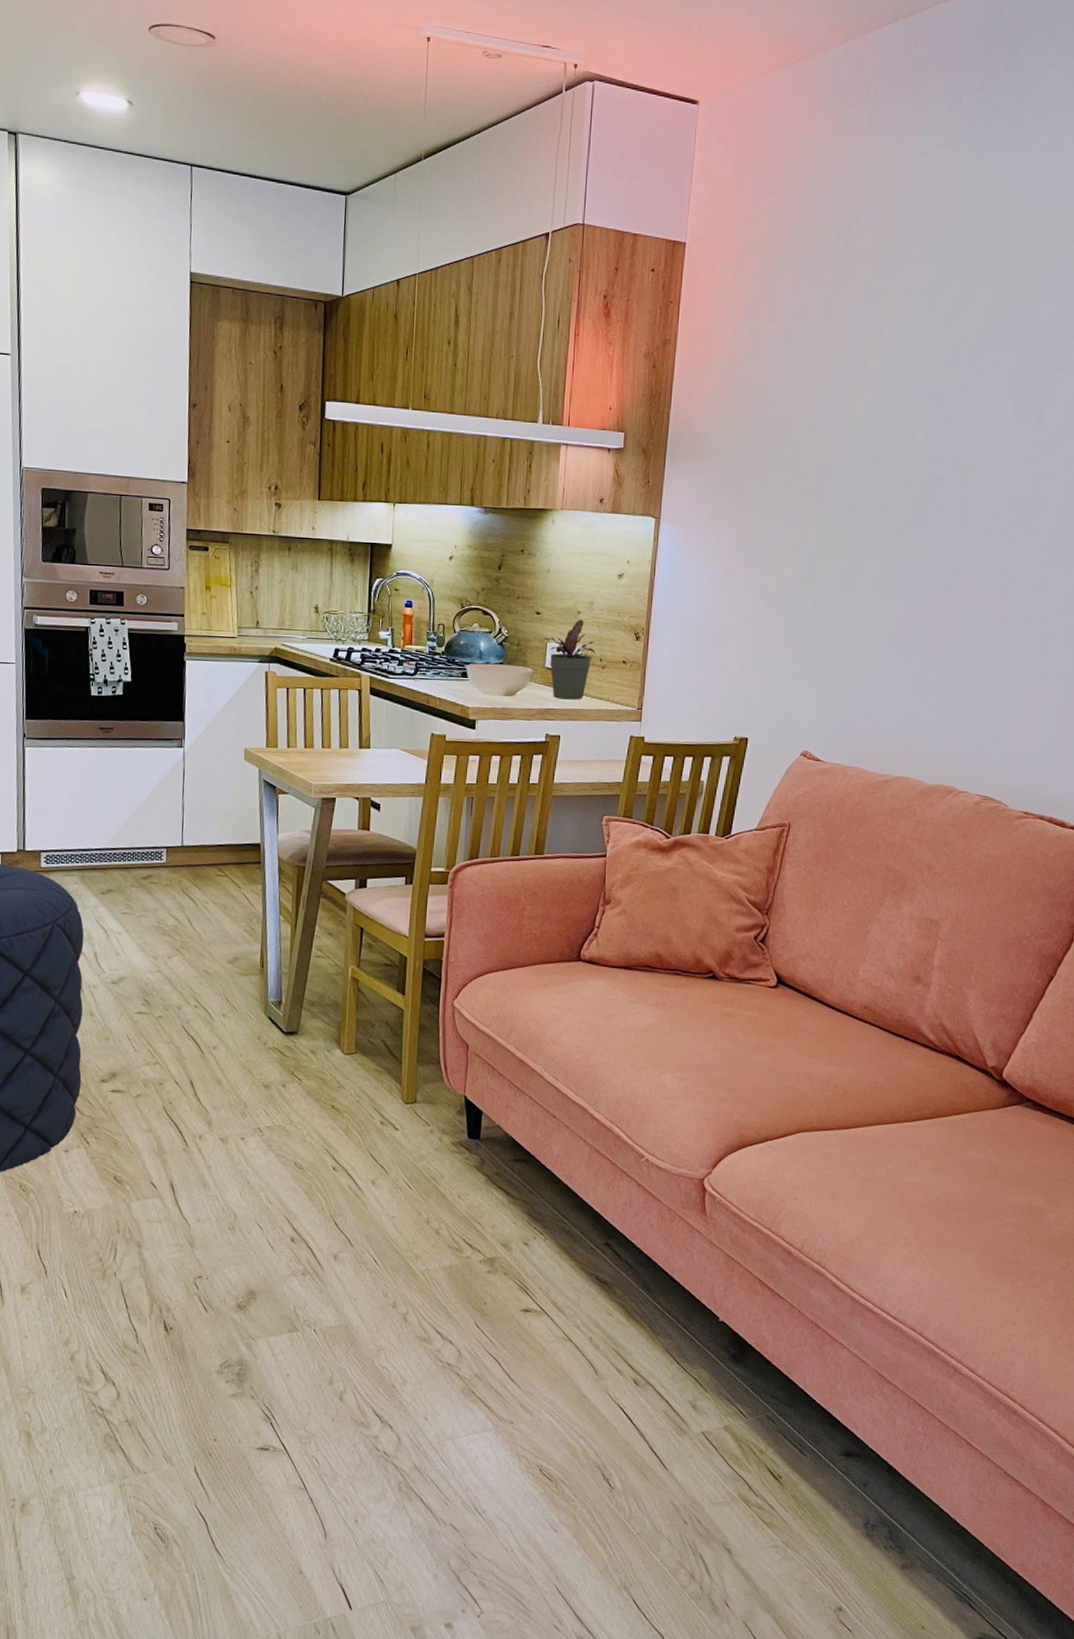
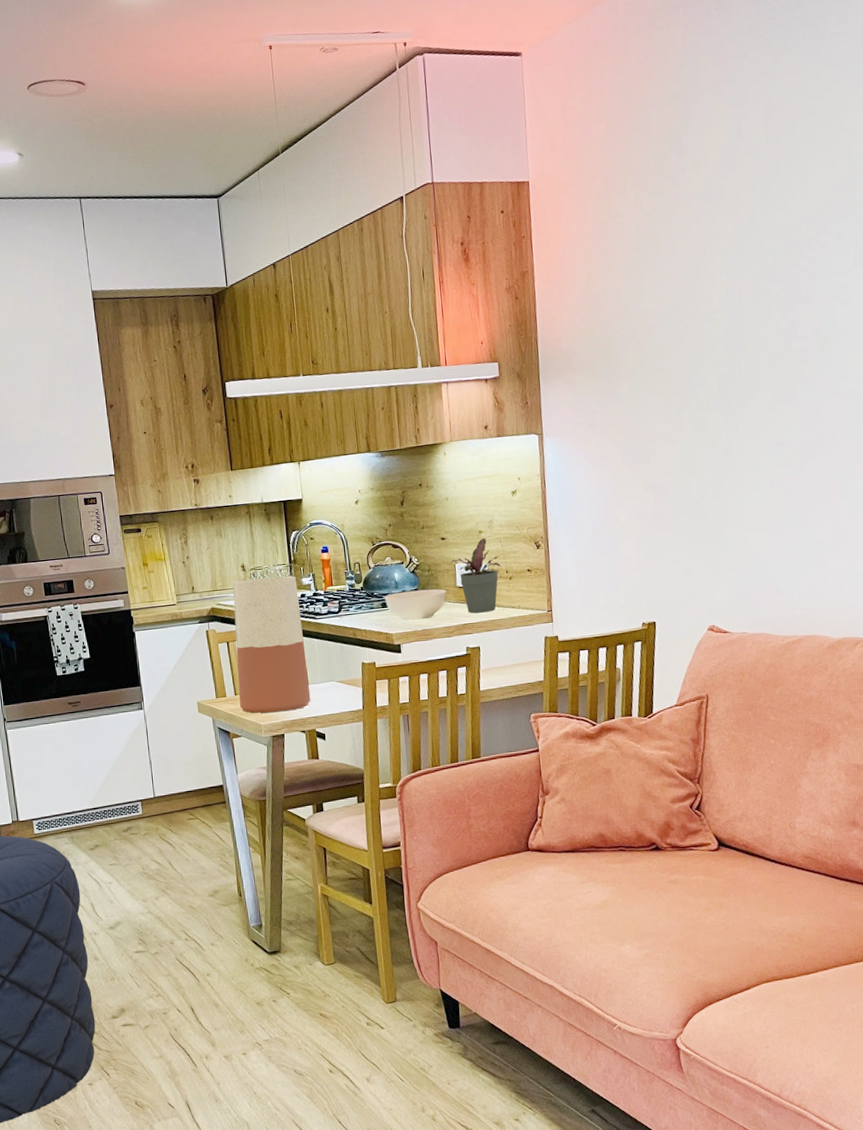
vase: none [290,622,374,774] -> present [232,576,311,713]

